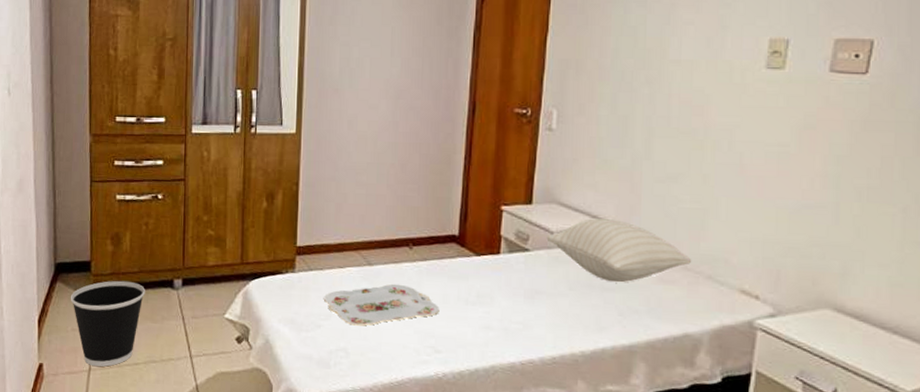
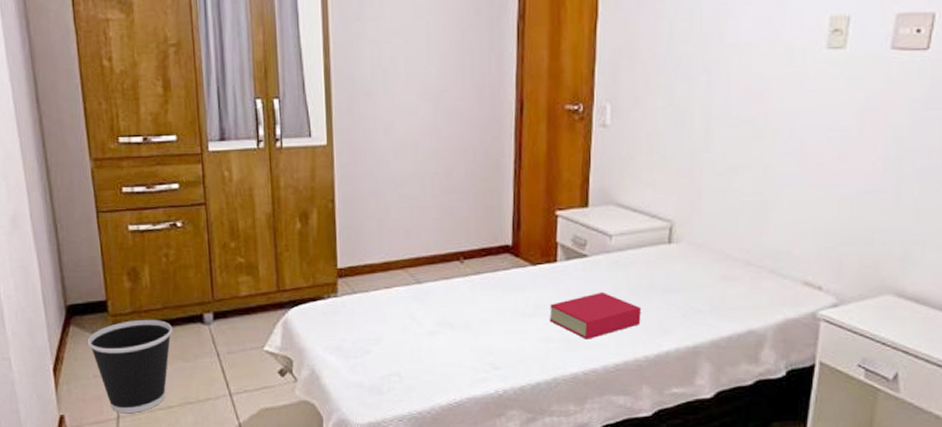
serving tray: present [324,283,440,326] -> none [372,301,496,348]
book: none [490,285,579,331] -> present [549,291,641,339]
pillow: present [546,218,692,283] -> none [605,218,755,283]

